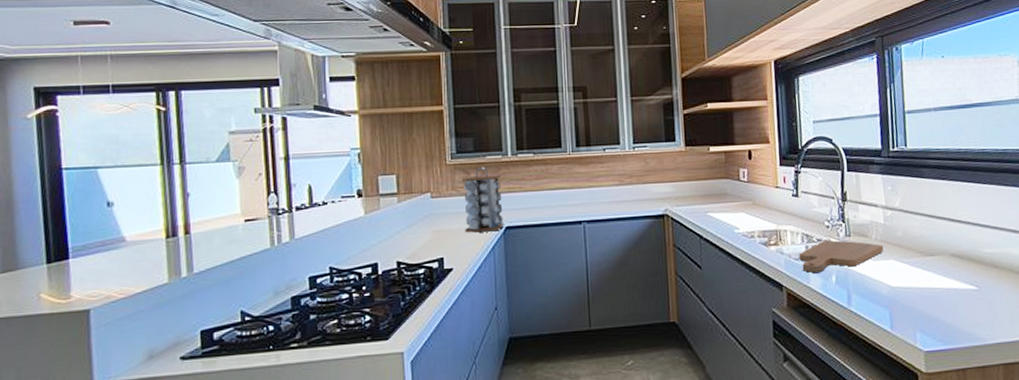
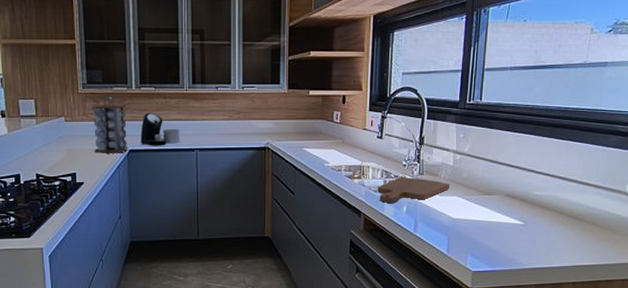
coffee machine: none [518,182,565,221] -> present [140,112,180,146]

